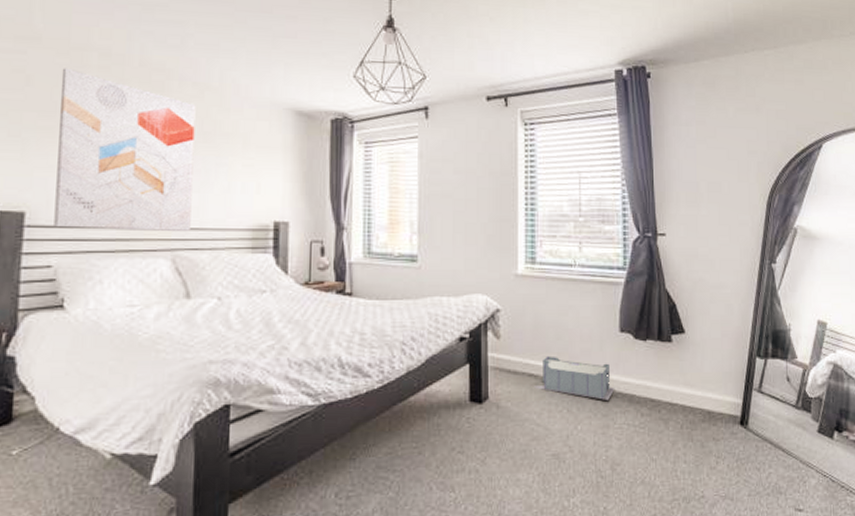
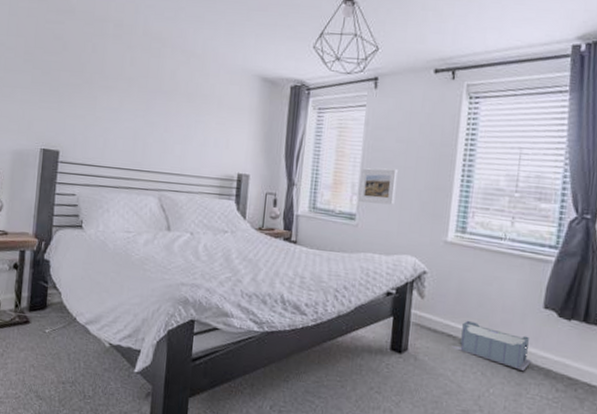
wall art: present [54,68,196,233] -> none [78,36,183,177]
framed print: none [418,203,459,241] -> present [359,168,398,205]

